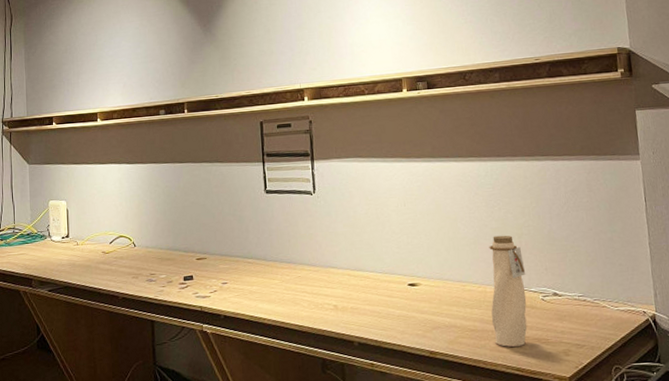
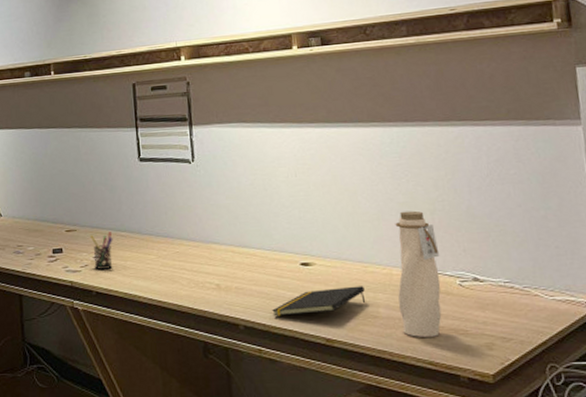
pen holder: none [220,259,241,295] -> present [90,232,113,269]
notepad: none [383,303,464,333] -> present [272,286,366,317]

